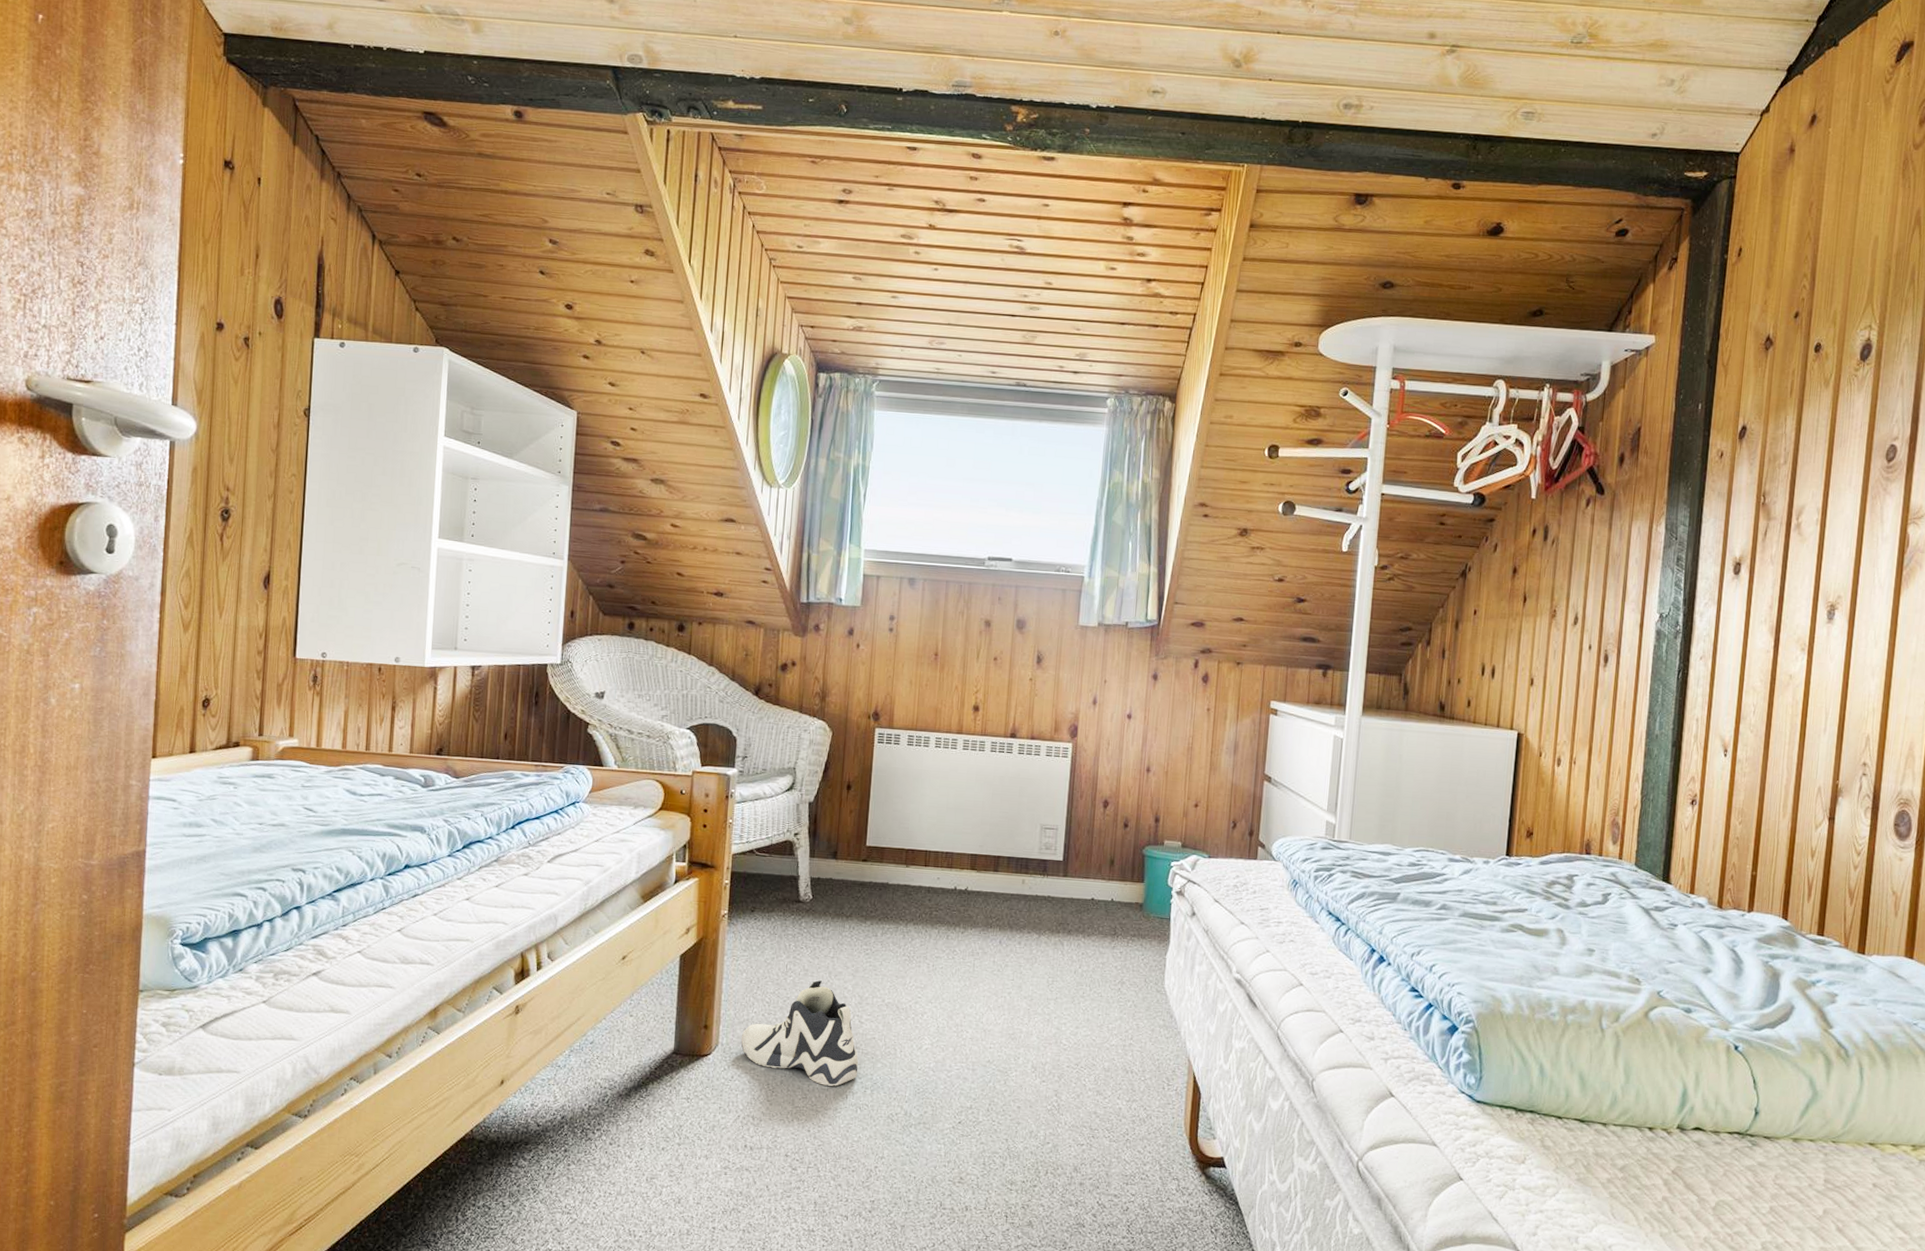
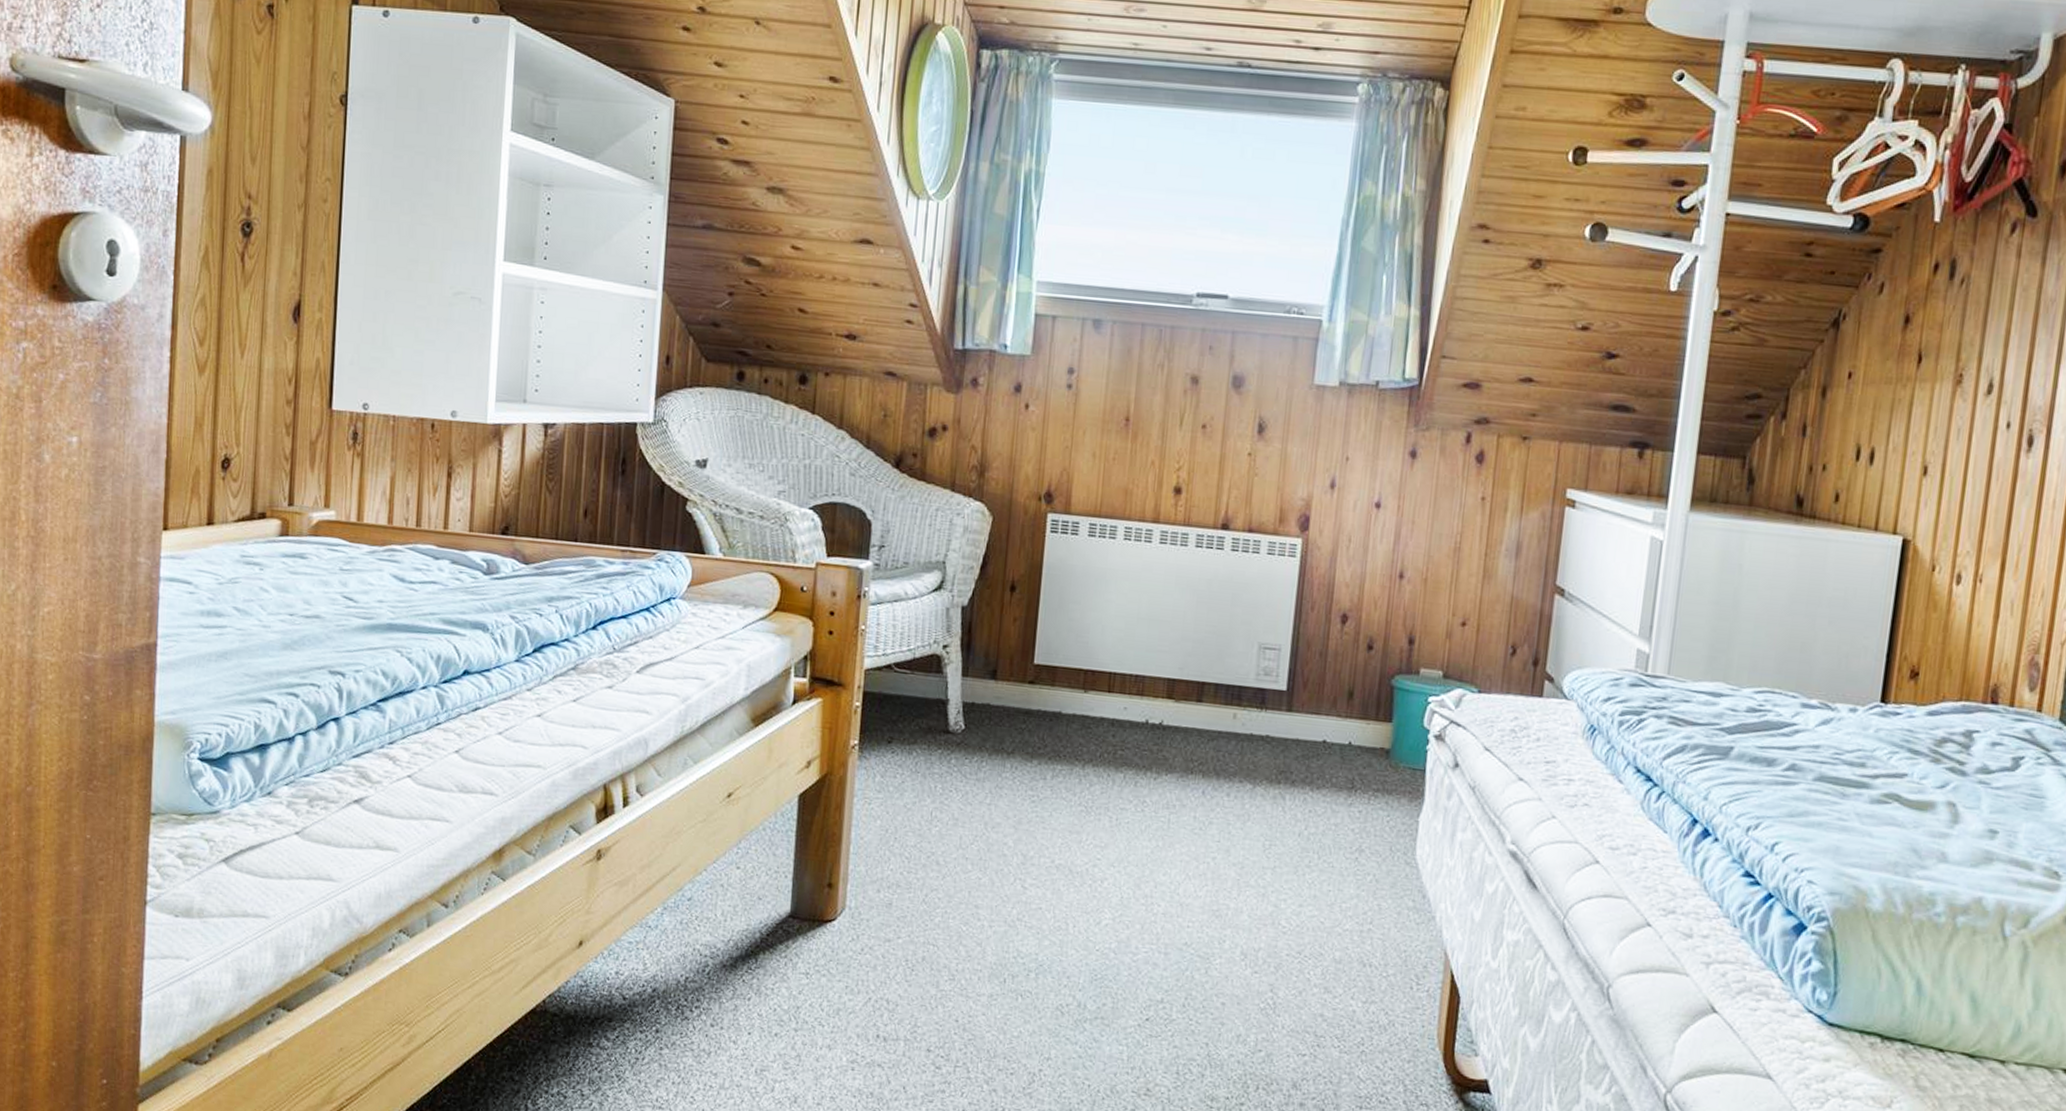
sneaker: present [741,980,859,1086] -> none [873,832,1021,967]

